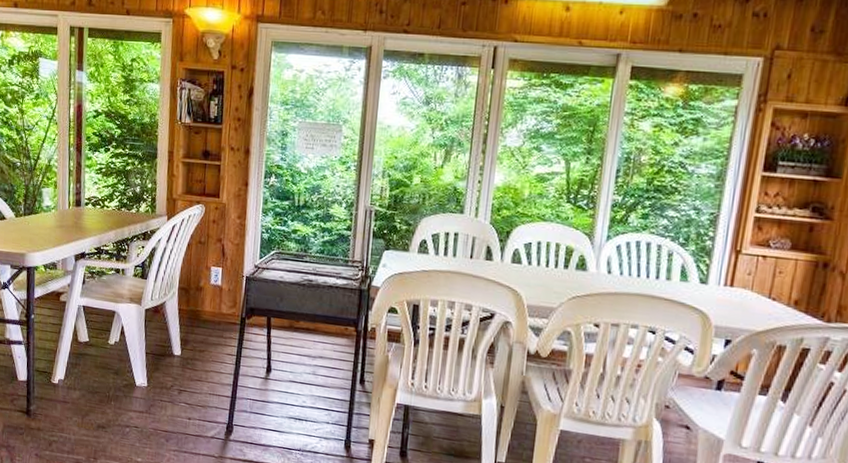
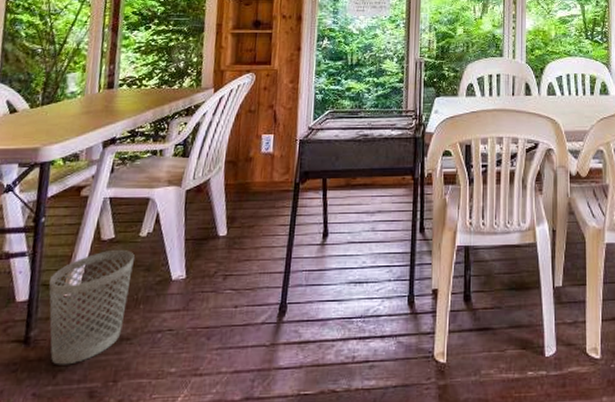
wastebasket: none [40,351,105,438] -> present [48,250,135,365]

